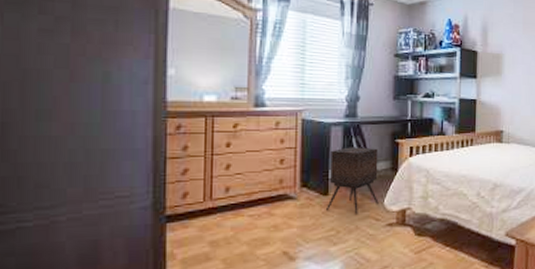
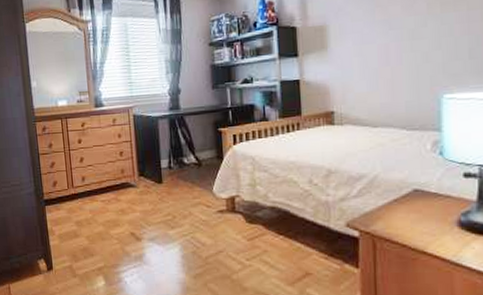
side table: present [327,147,379,214] -> none [160,137,208,201]

